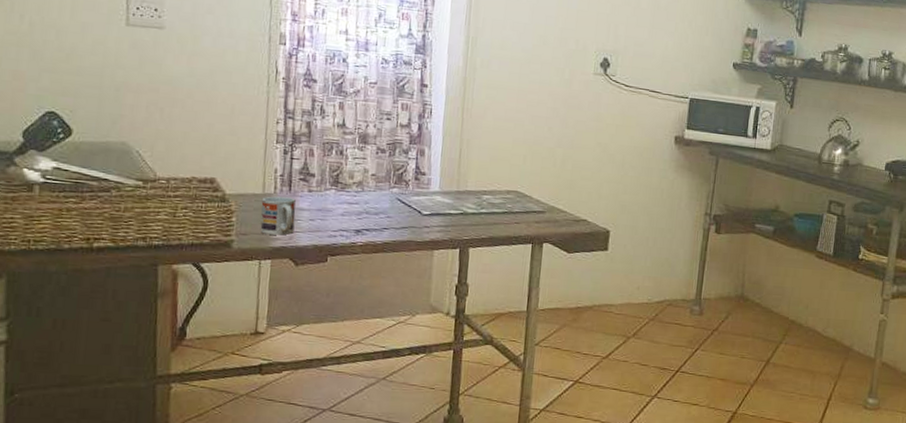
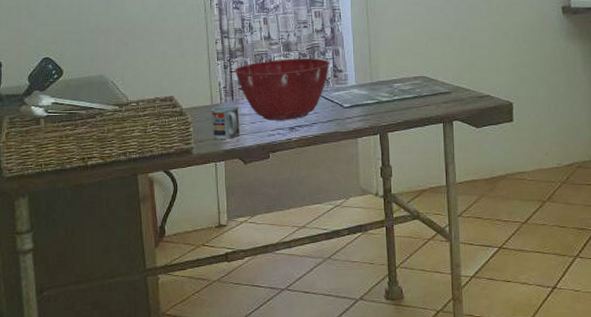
mixing bowl: none [296,151,413,222] -> present [234,58,331,121]

